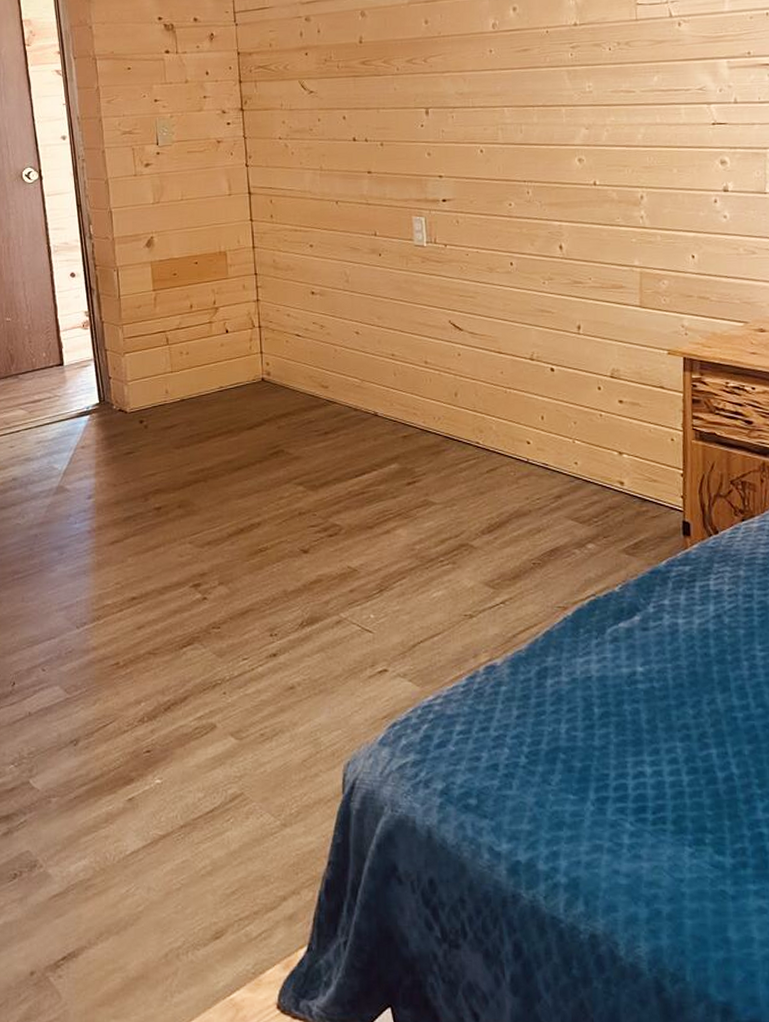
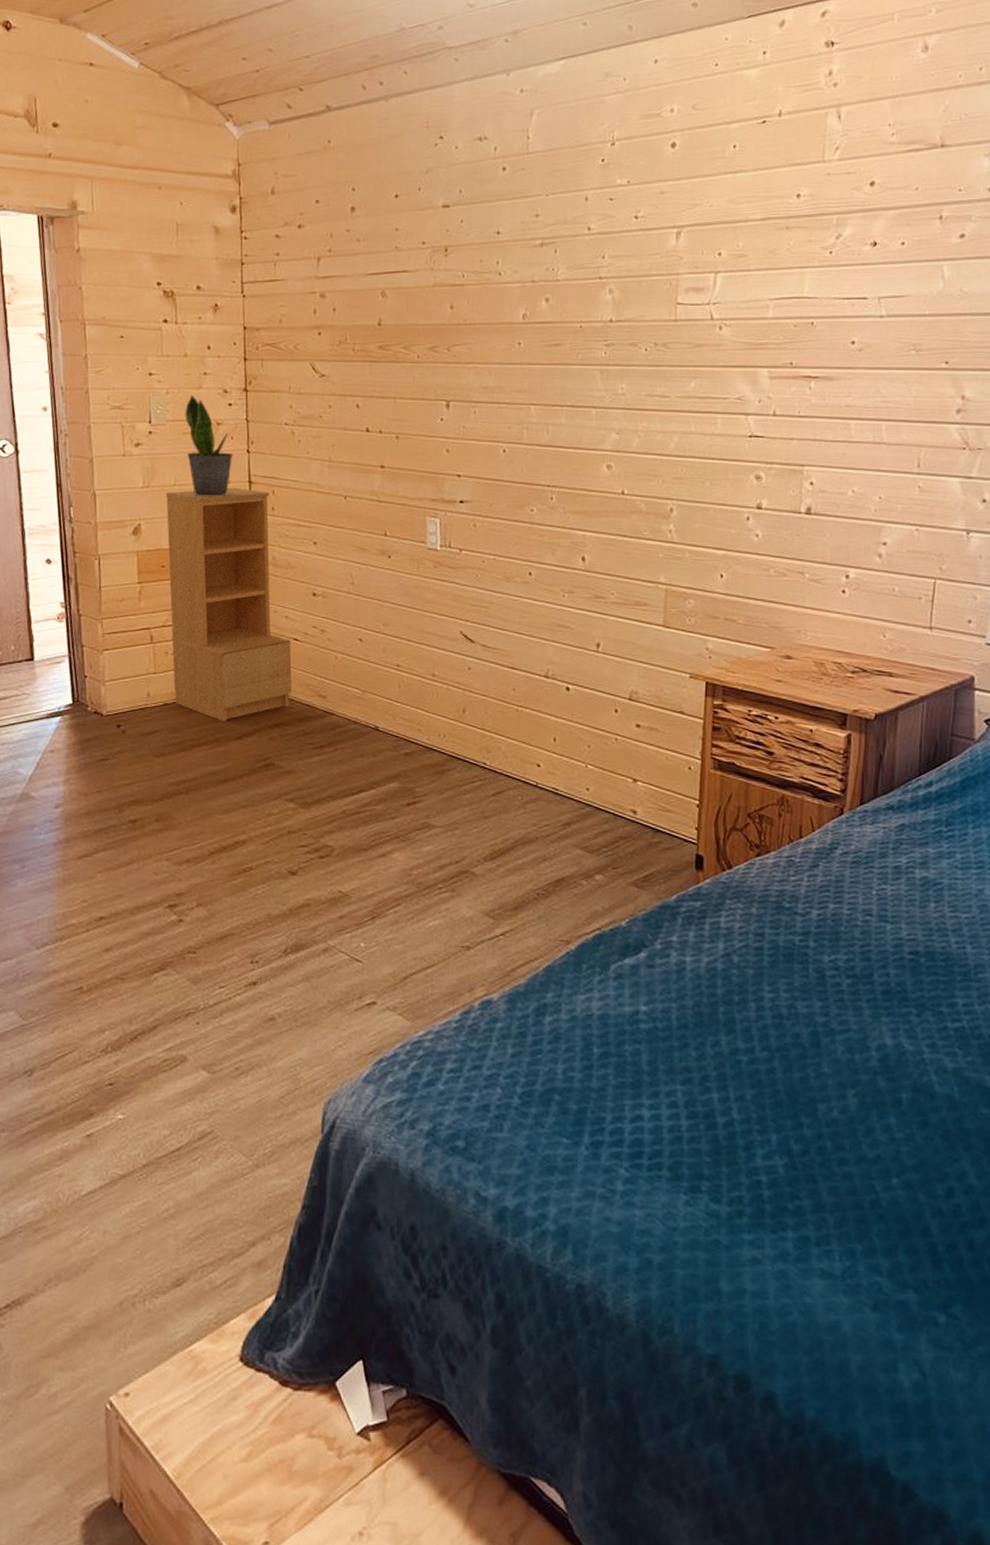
bookshelf: none [174,198,297,414] -> present [165,487,292,721]
potted plant: none [188,116,233,209] -> present [185,394,233,496]

